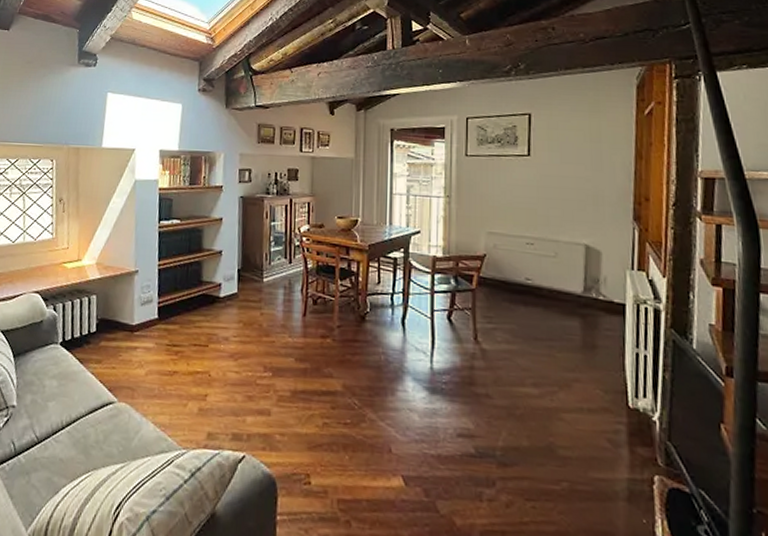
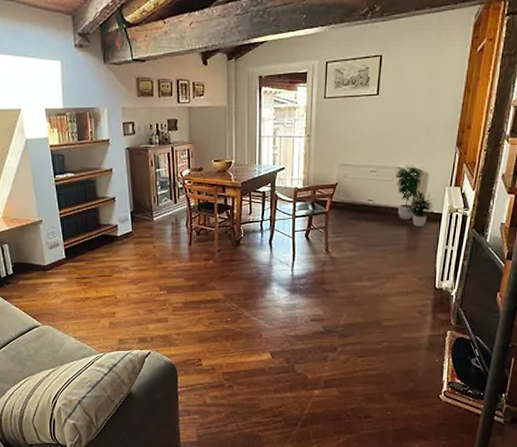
potted plant: none [558,237,613,319] -> present [395,164,434,227]

